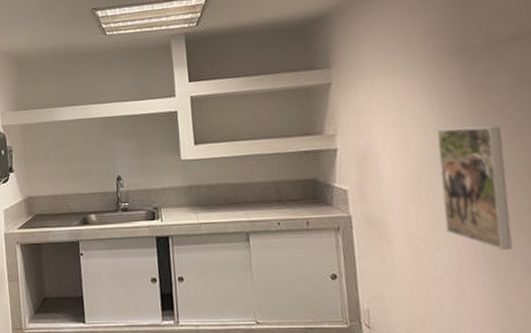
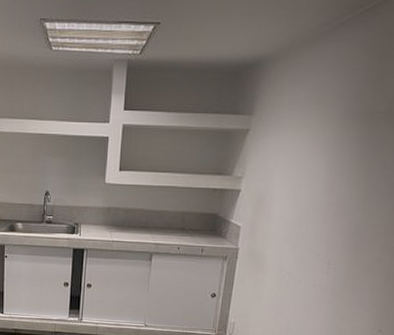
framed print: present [436,126,513,250] -> none [309,183,377,287]

